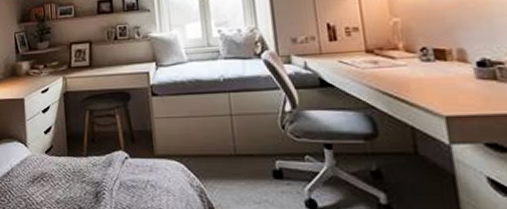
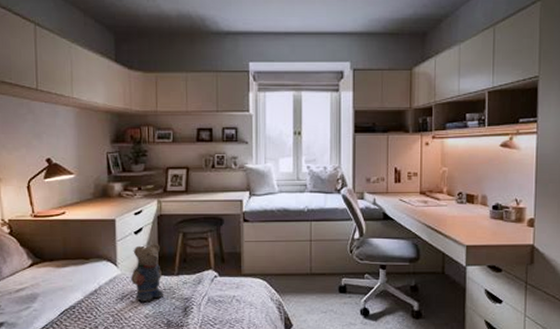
teddy bear: none [41,123,73,185] -> present [131,244,163,301]

